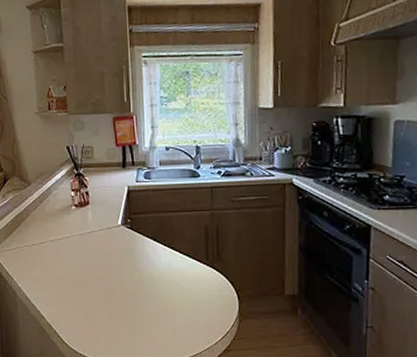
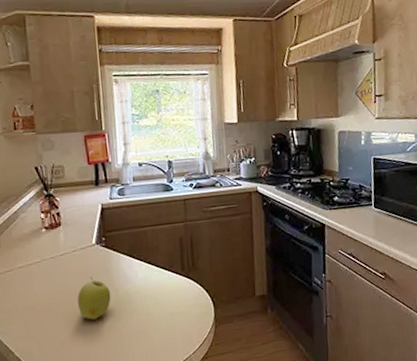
apple: none [102,257,135,298] -> present [77,277,111,320]

